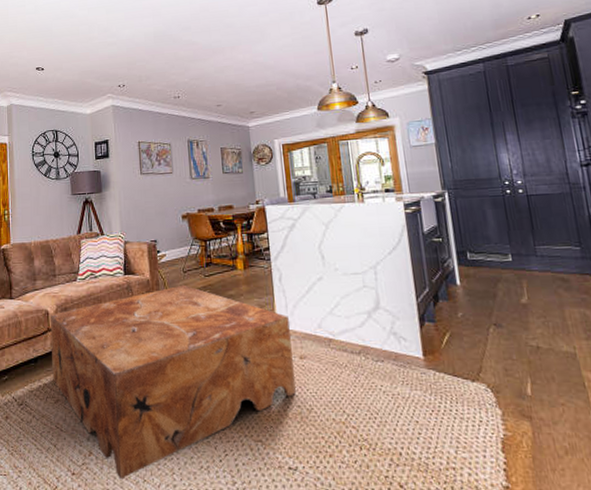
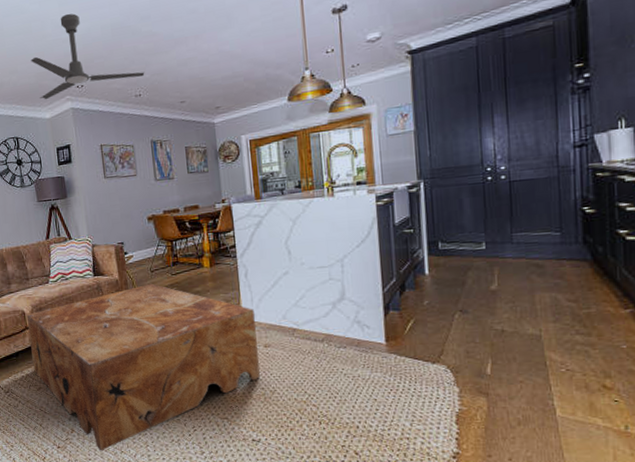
ceiling fan: none [76,20,184,97] -> present [31,13,145,100]

